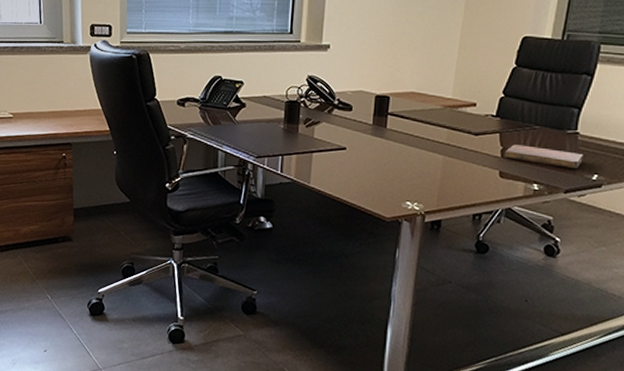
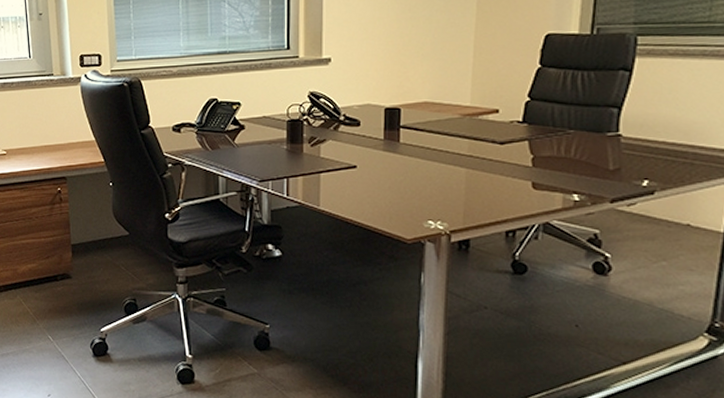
notebook: present [504,145,583,169] -> none [536,152,629,176]

